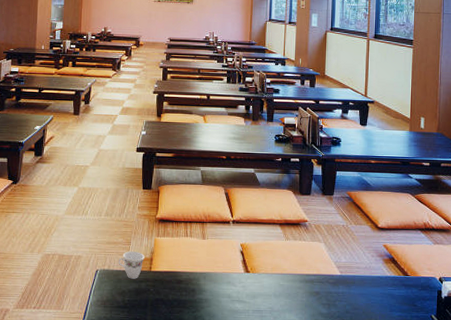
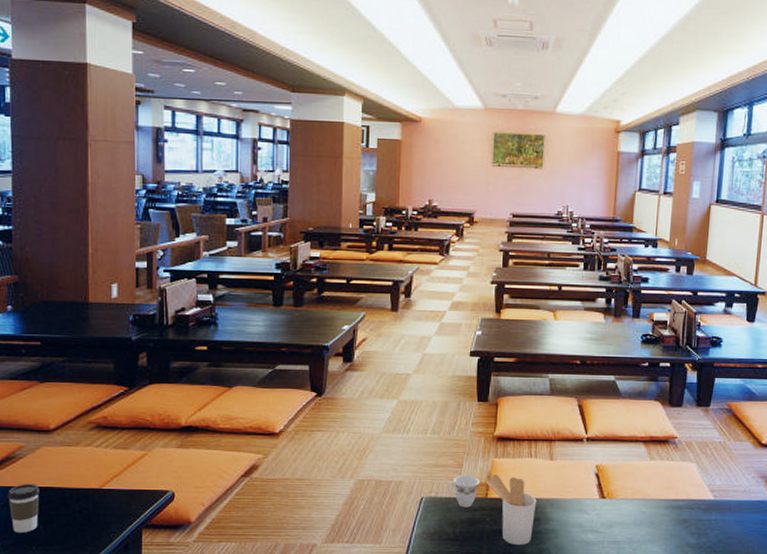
utensil holder: none [150,251,192,313] -> present [486,475,537,546]

